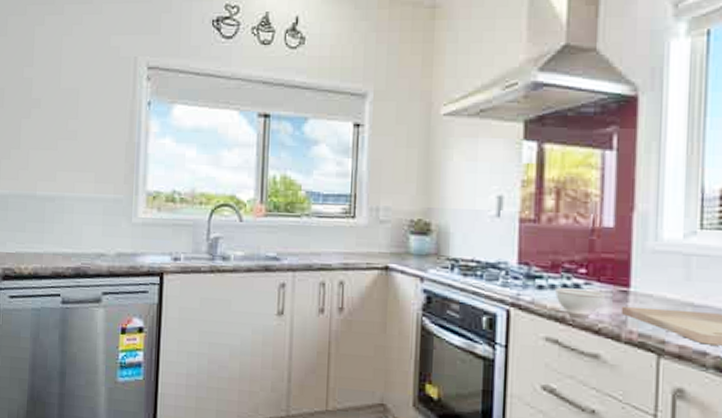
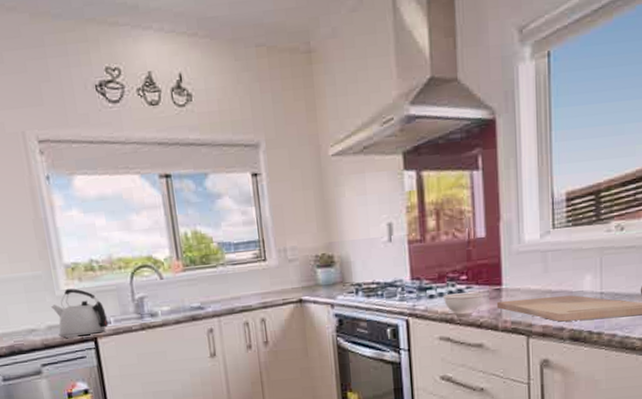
kettle: none [125,217,178,270] -> present [51,288,108,339]

